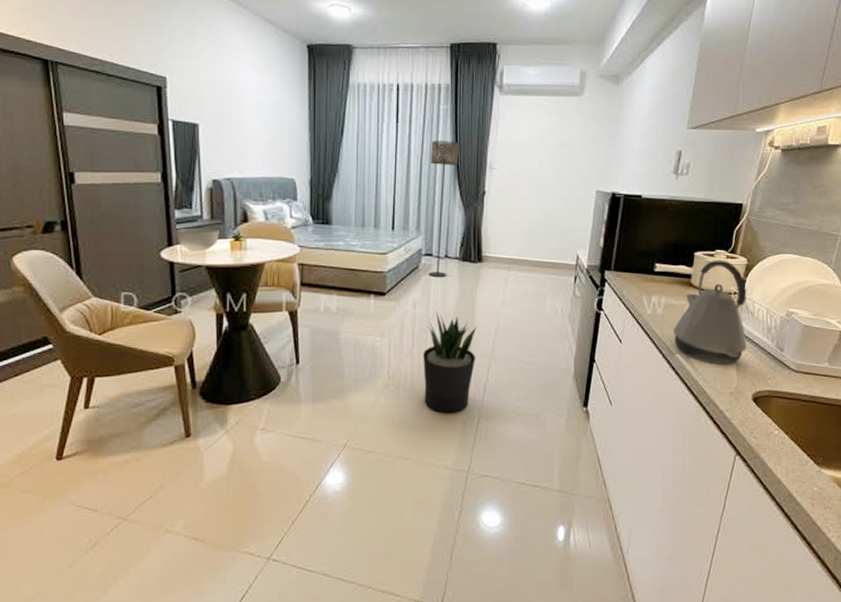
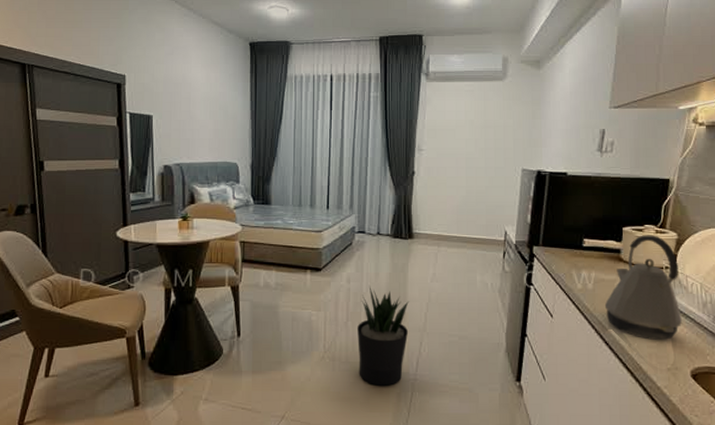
bowl: present [175,227,219,251] -> none [130,209,169,231]
floor lamp: present [429,141,459,277] -> none [362,125,389,253]

